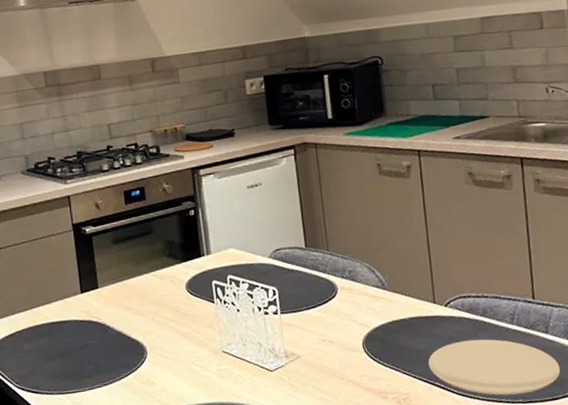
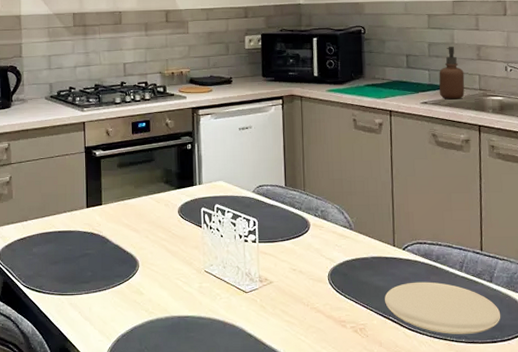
soap dispenser: none [471,69,502,132] -> present [439,46,465,100]

